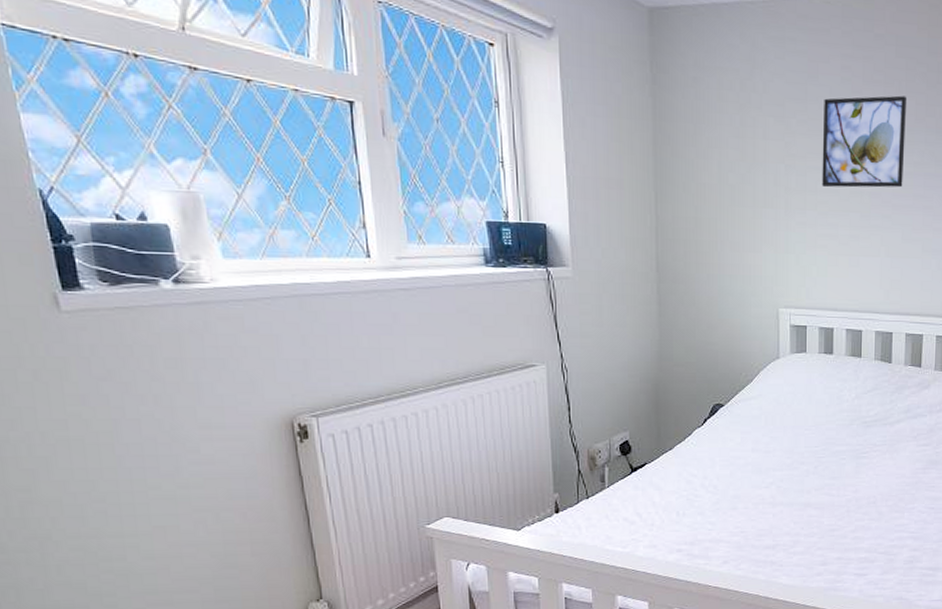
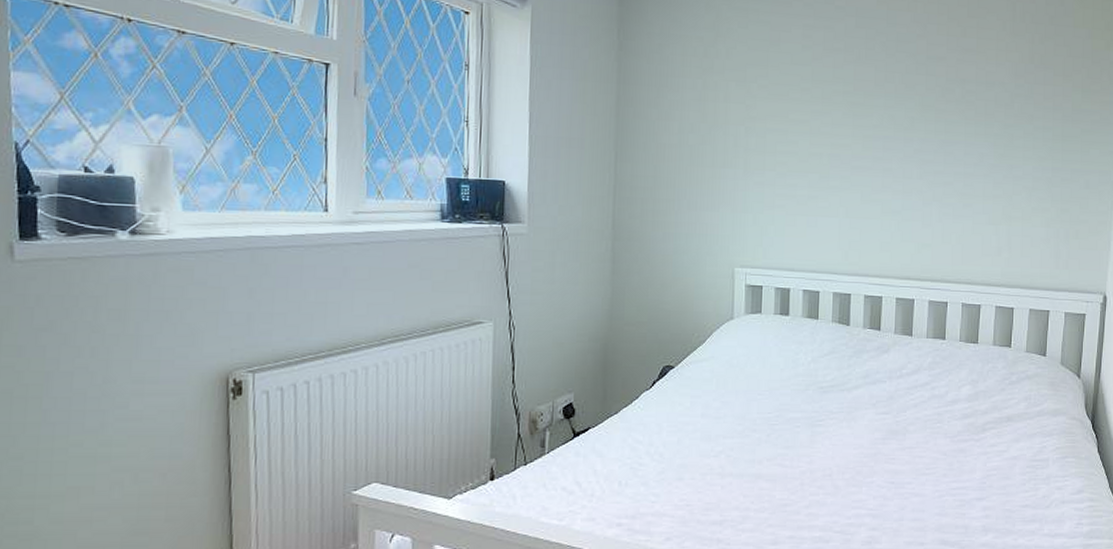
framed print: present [822,95,907,188] -> none [781,62,867,150]

